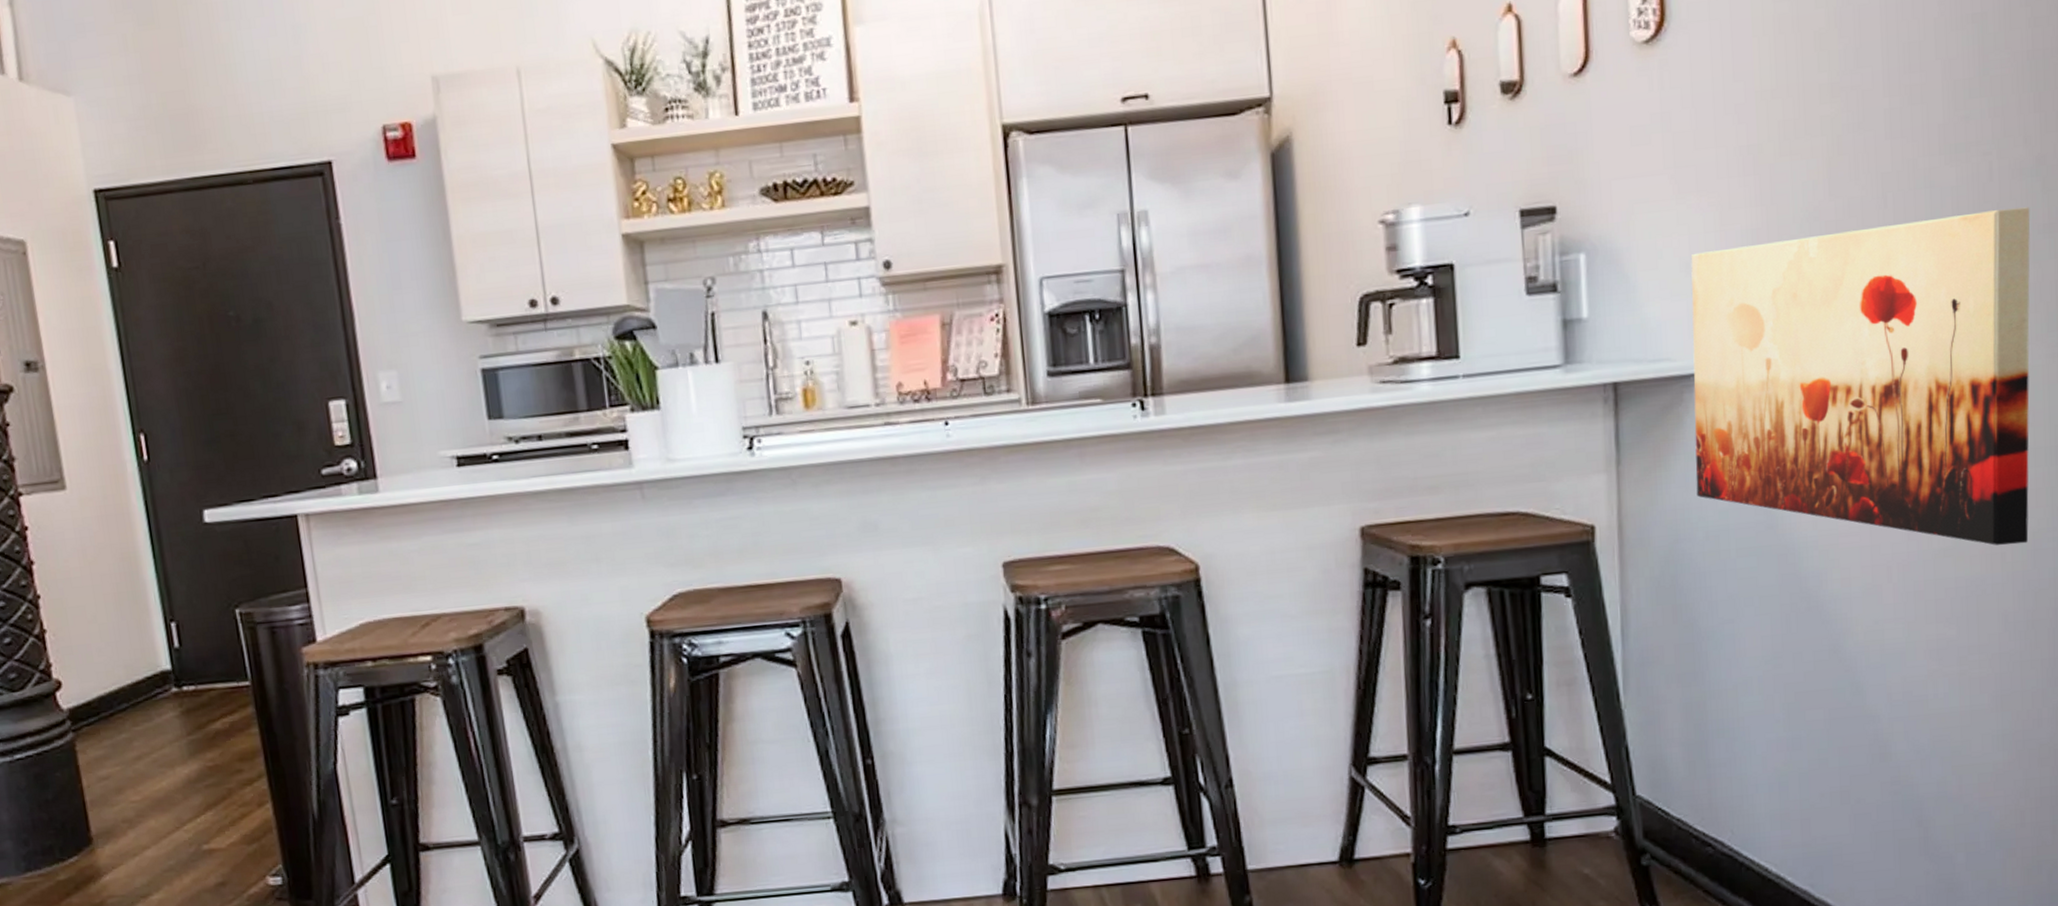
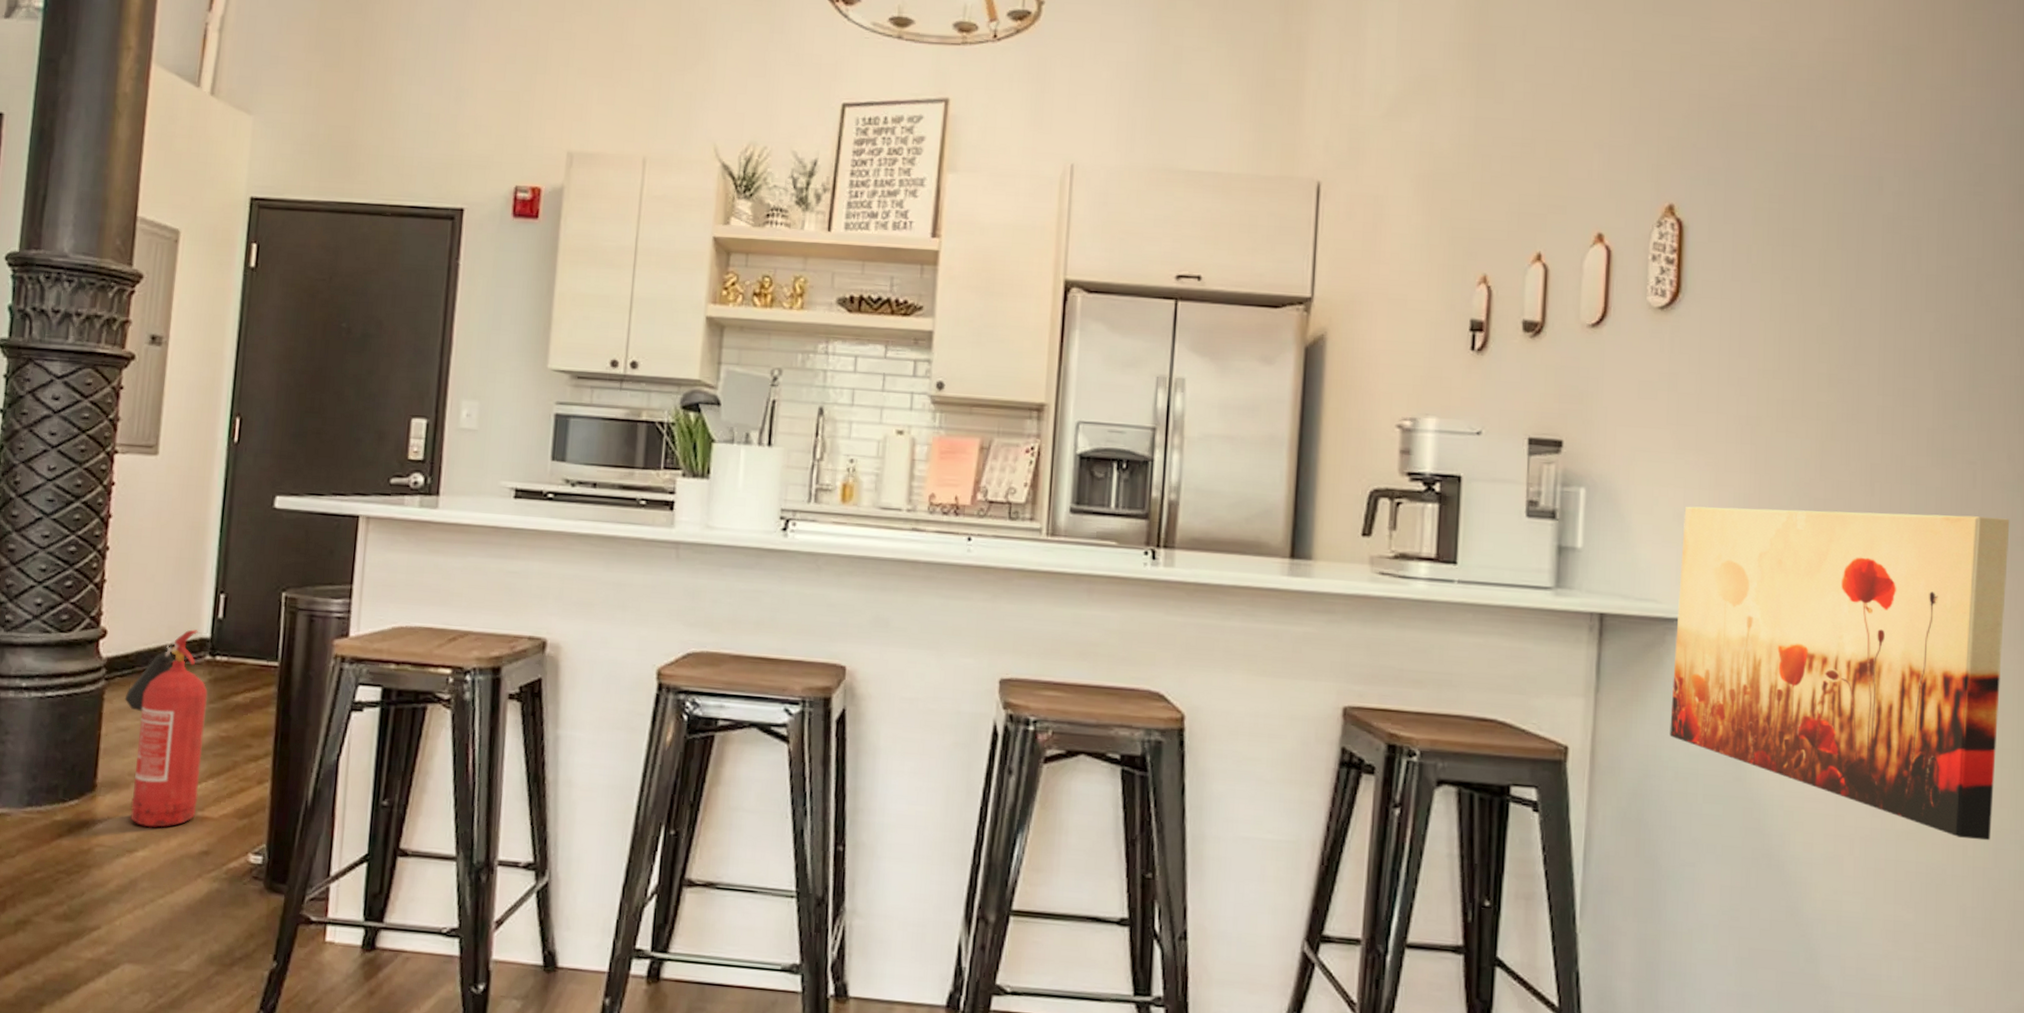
fire extinguisher: none [98,664,202,871] -> present [124,629,208,828]

